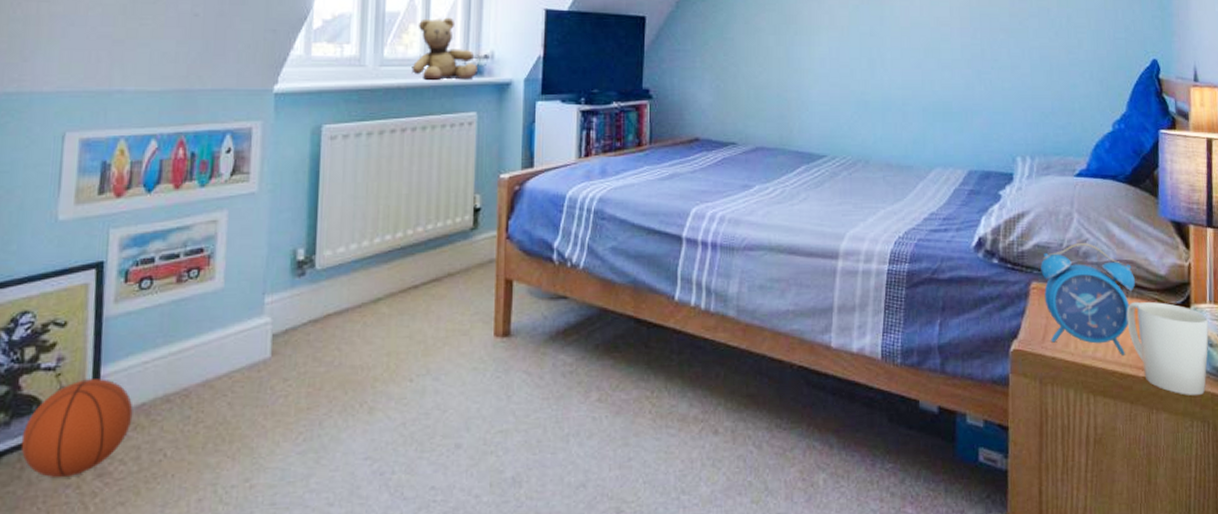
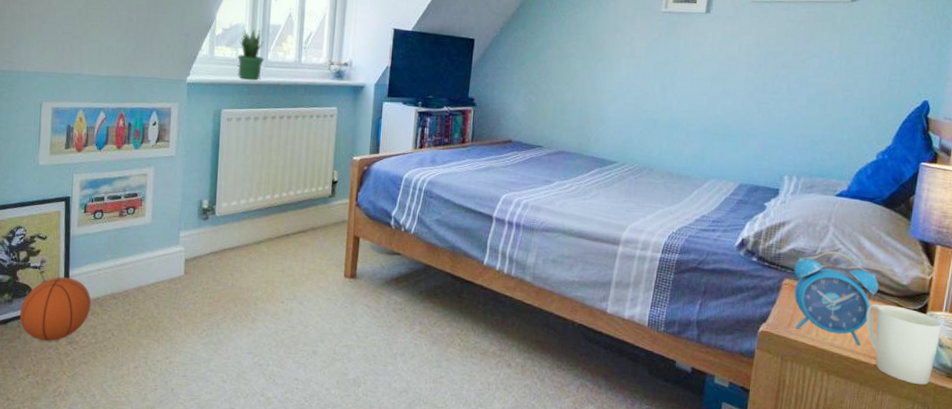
planter: none [343,17,379,85] -> present [238,28,265,81]
teddy bear: present [413,17,478,80] -> none [289,31,339,82]

